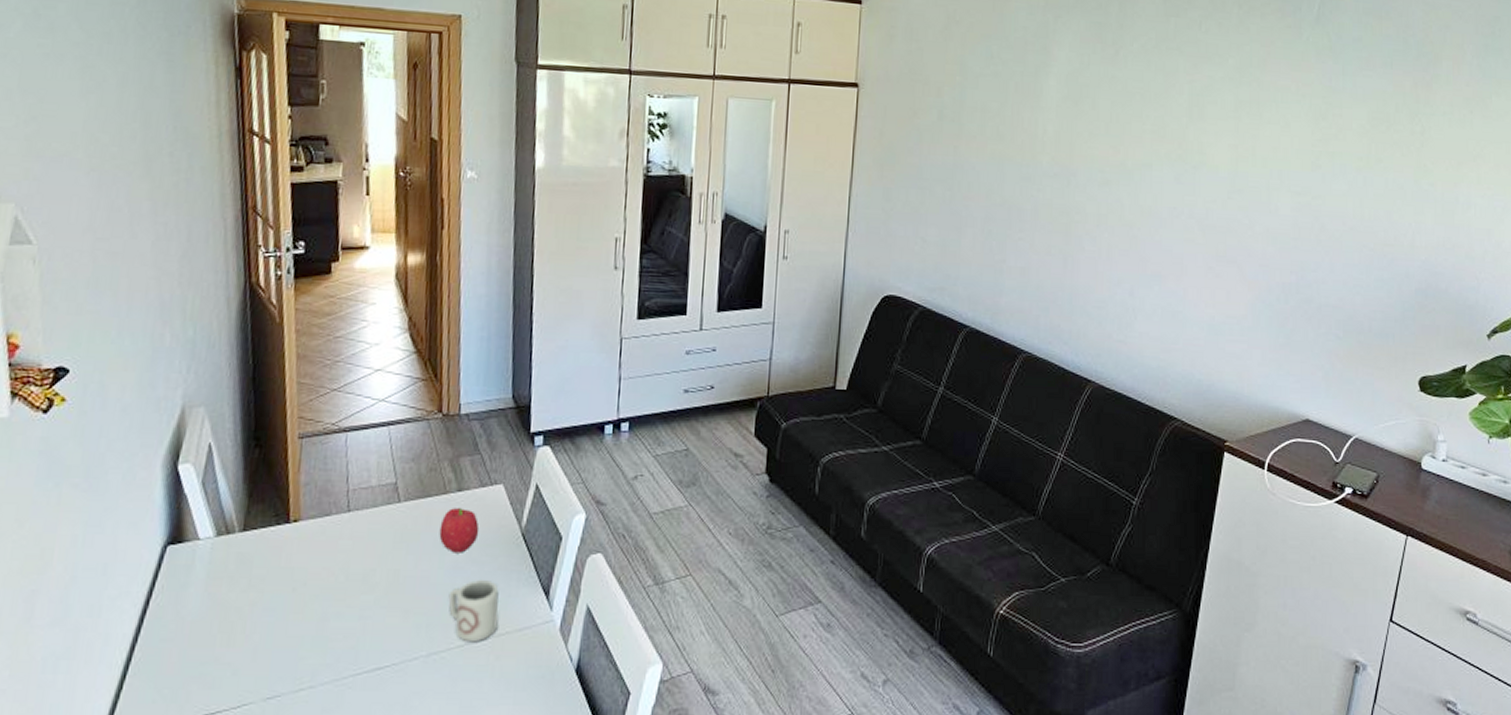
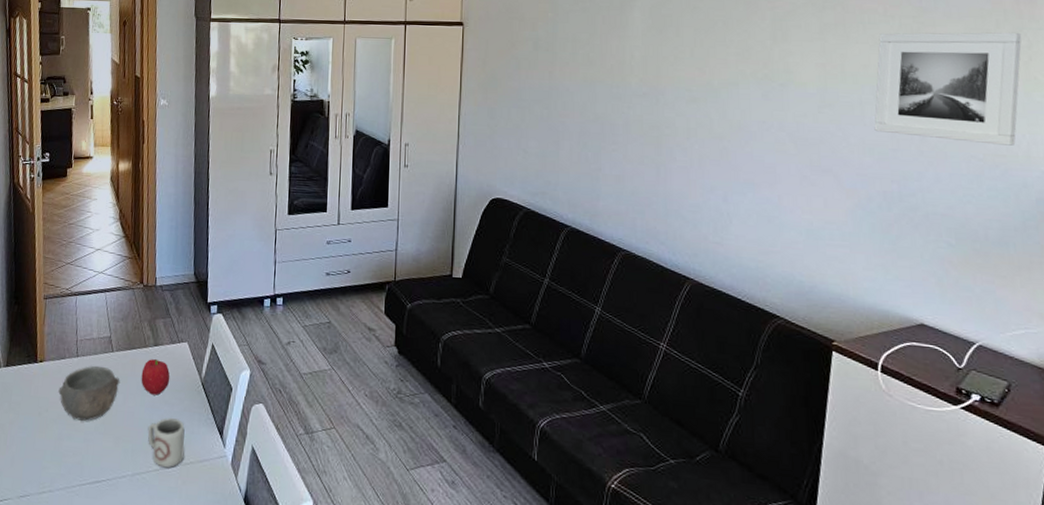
bowl: none [321,521,410,593] -> present [58,365,120,421]
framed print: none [1279,113,1417,235] -> present [874,32,1022,146]

